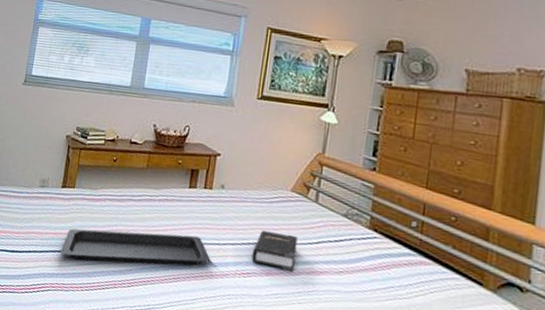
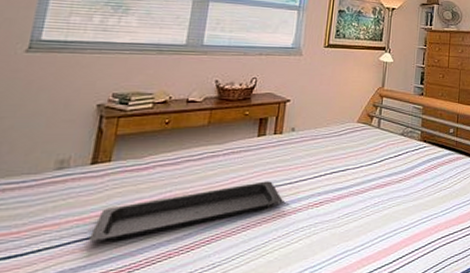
hardback book: present [251,230,298,272] -> none [323,159,364,192]

